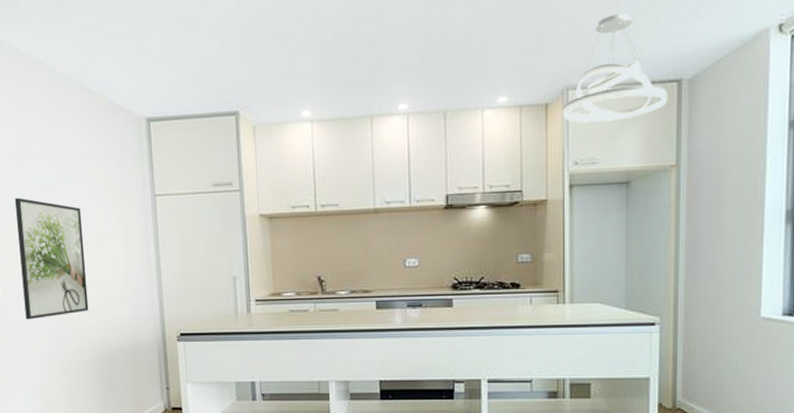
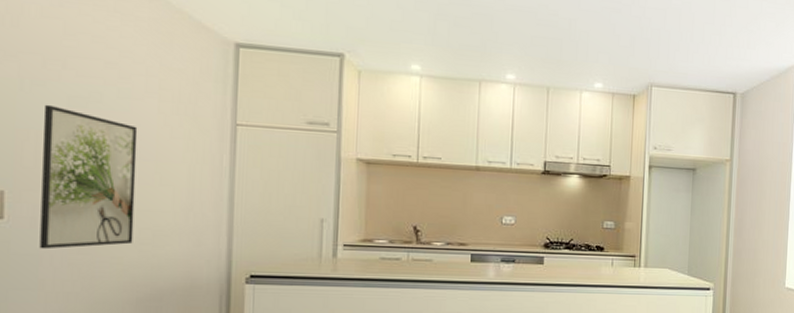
pendant light: present [563,13,668,123] -> none [647,32,726,118]

